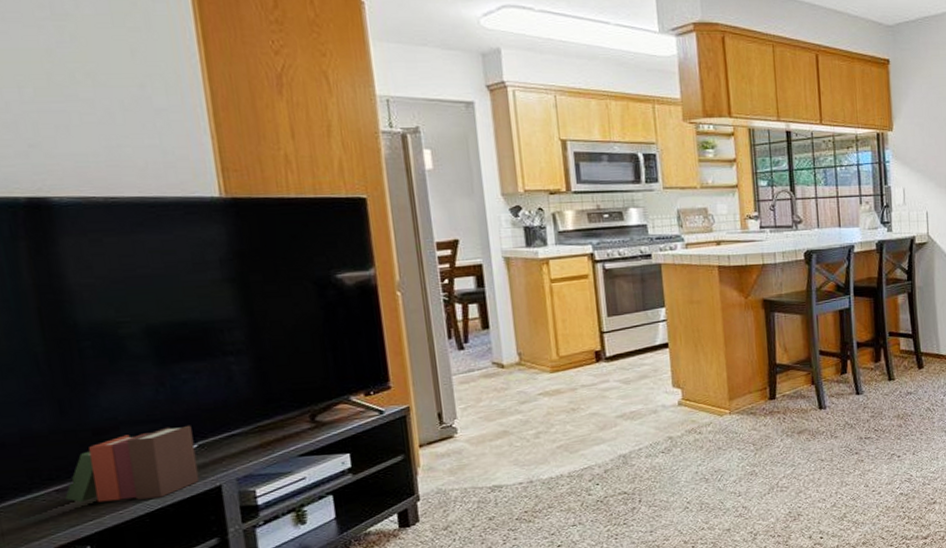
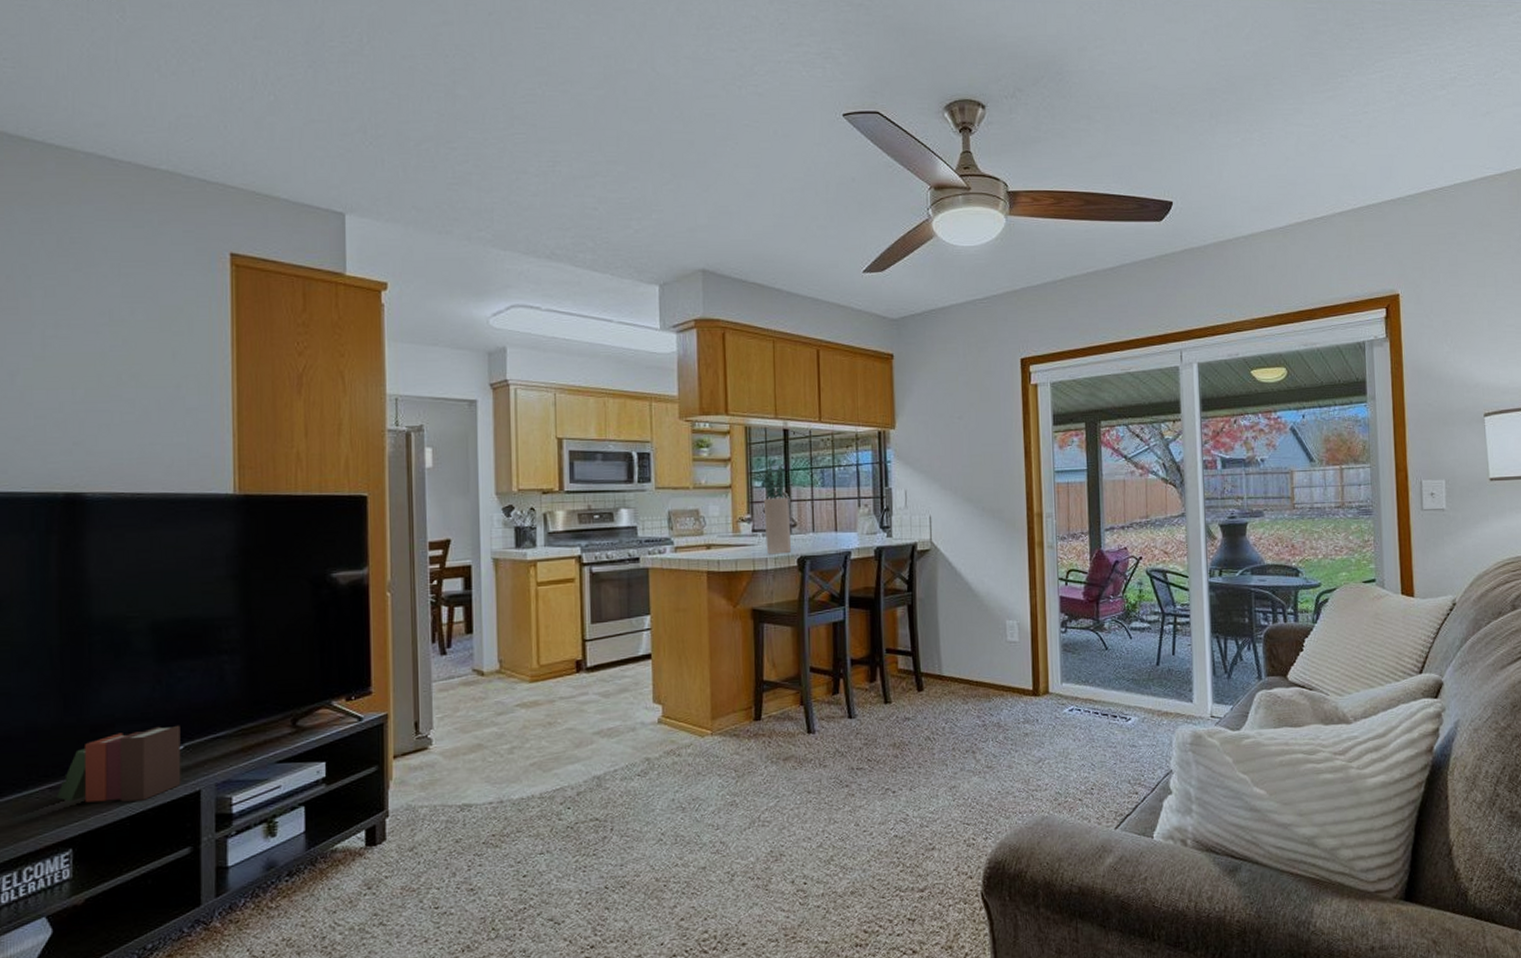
vase: none [769,162,799,250] -> present [763,462,792,555]

